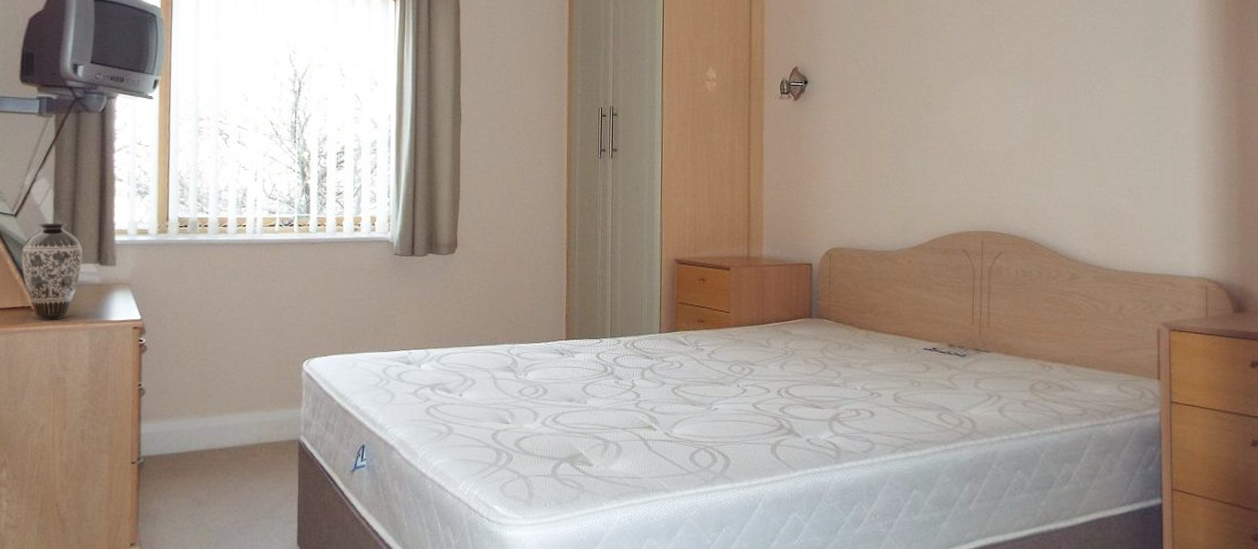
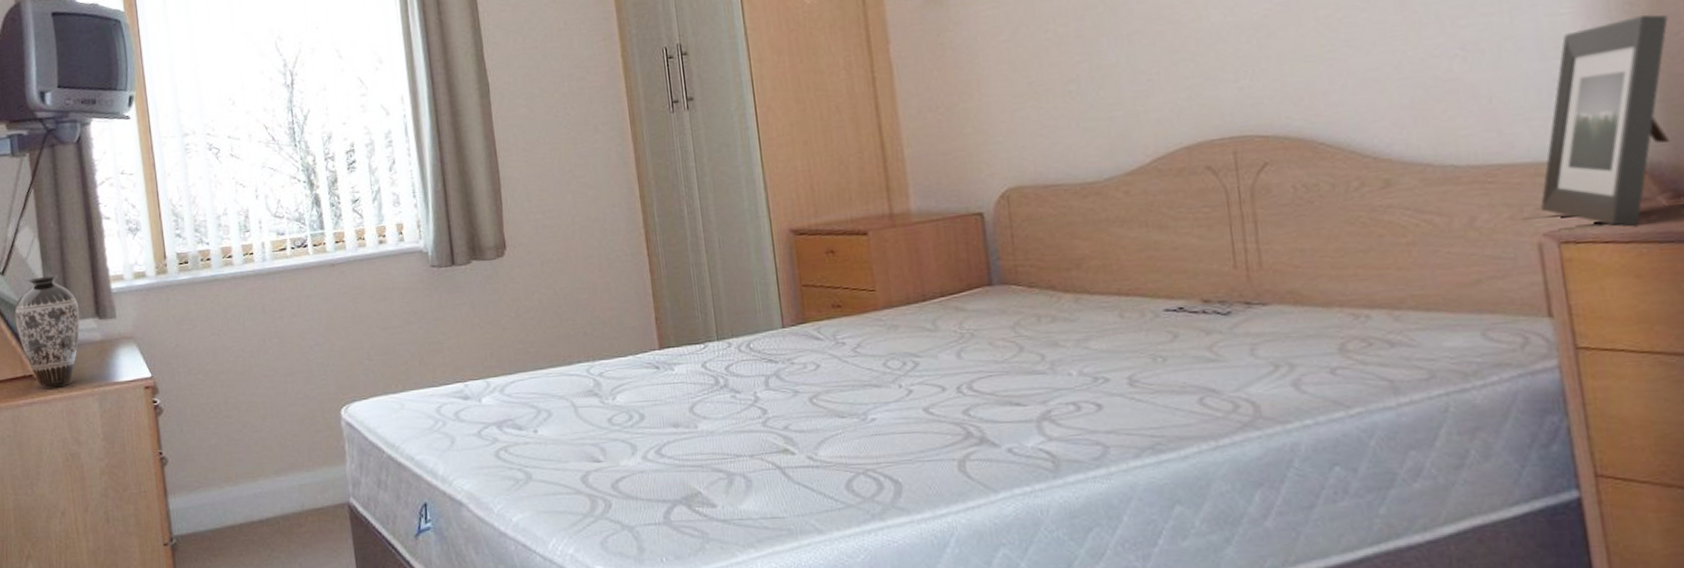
picture frame: none [1162,184,1248,325] -> present [1540,14,1671,227]

